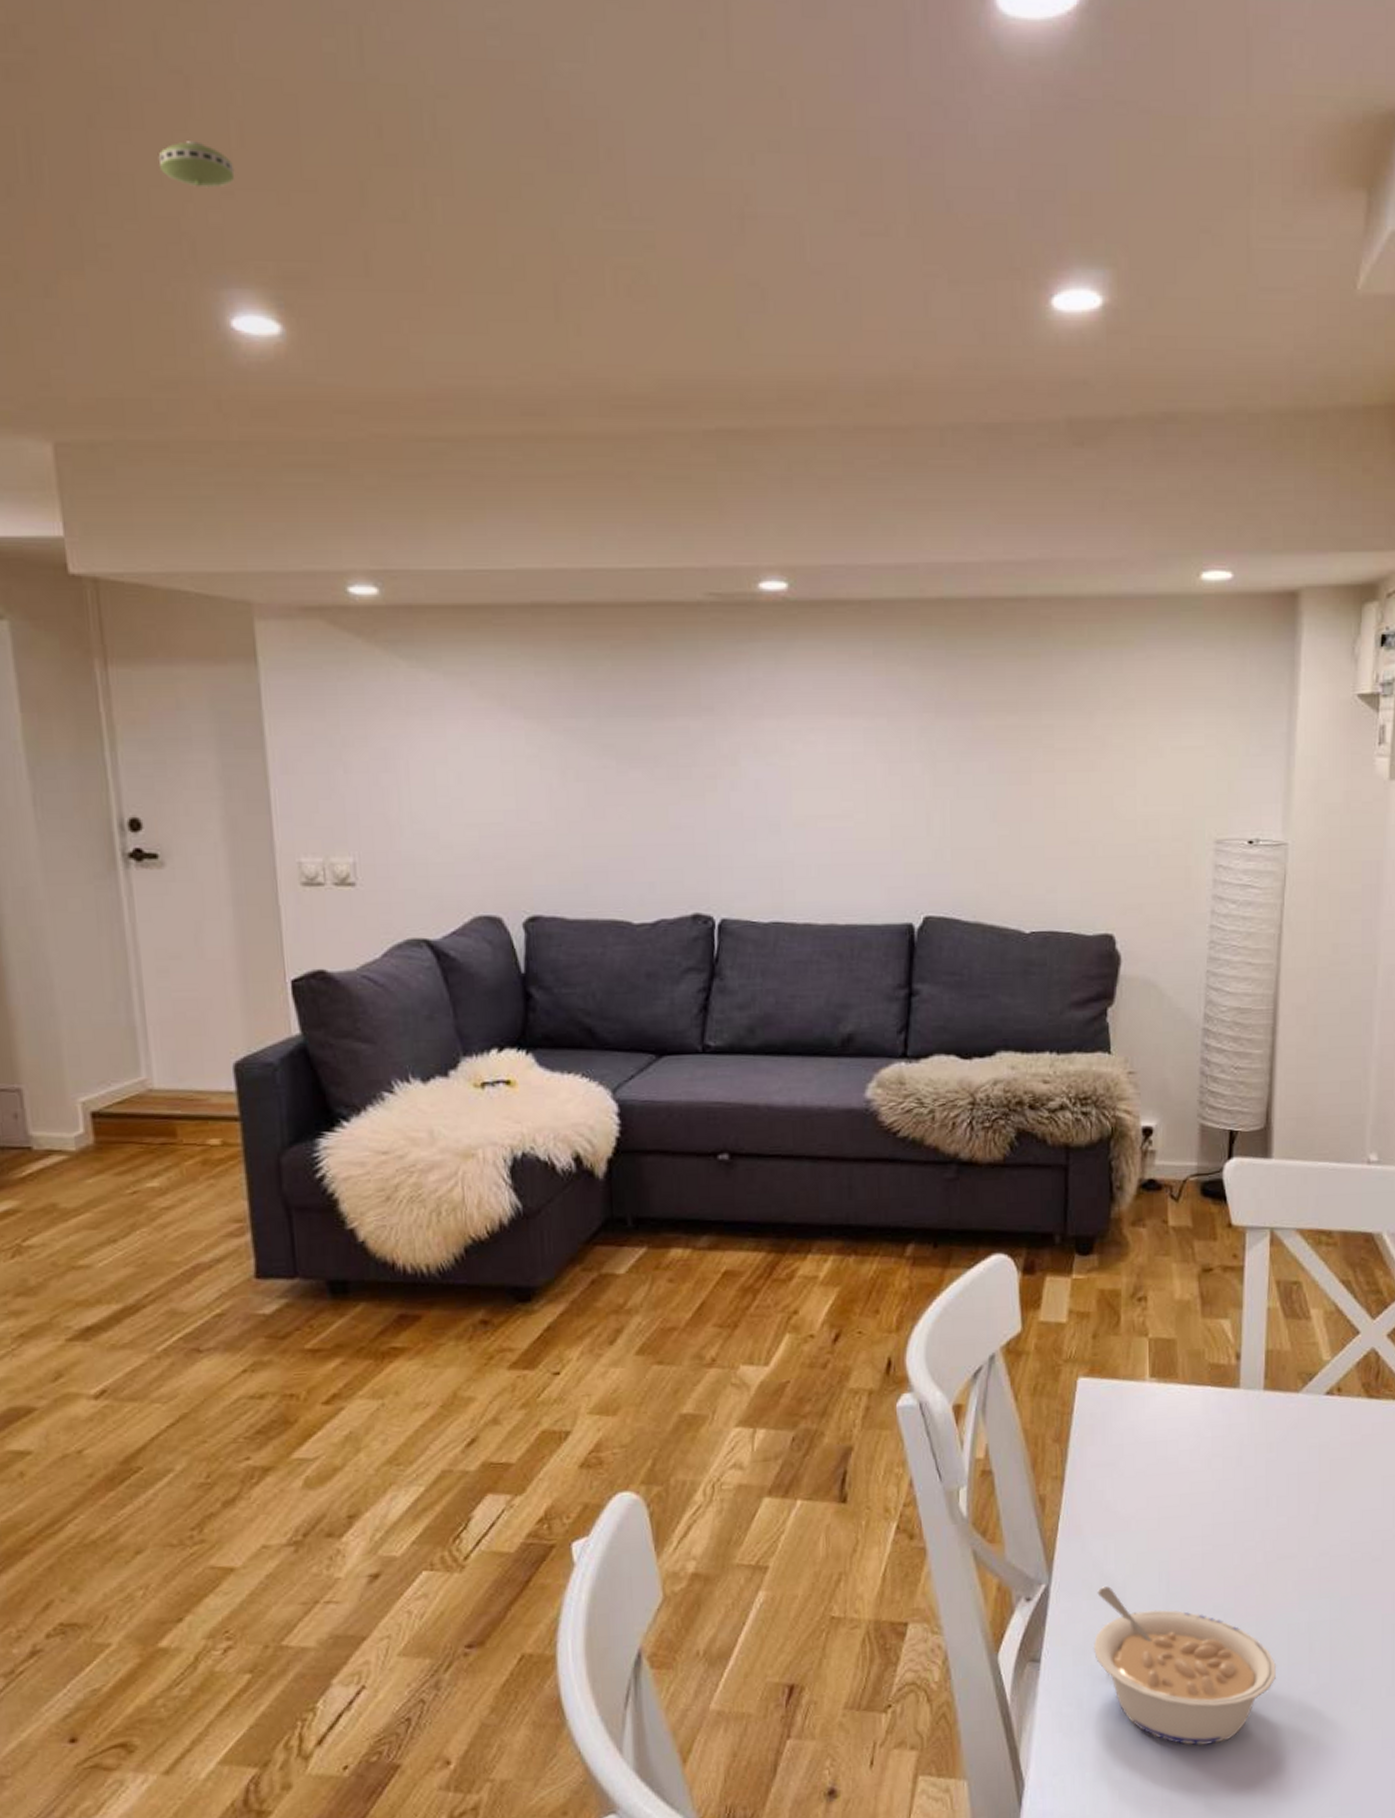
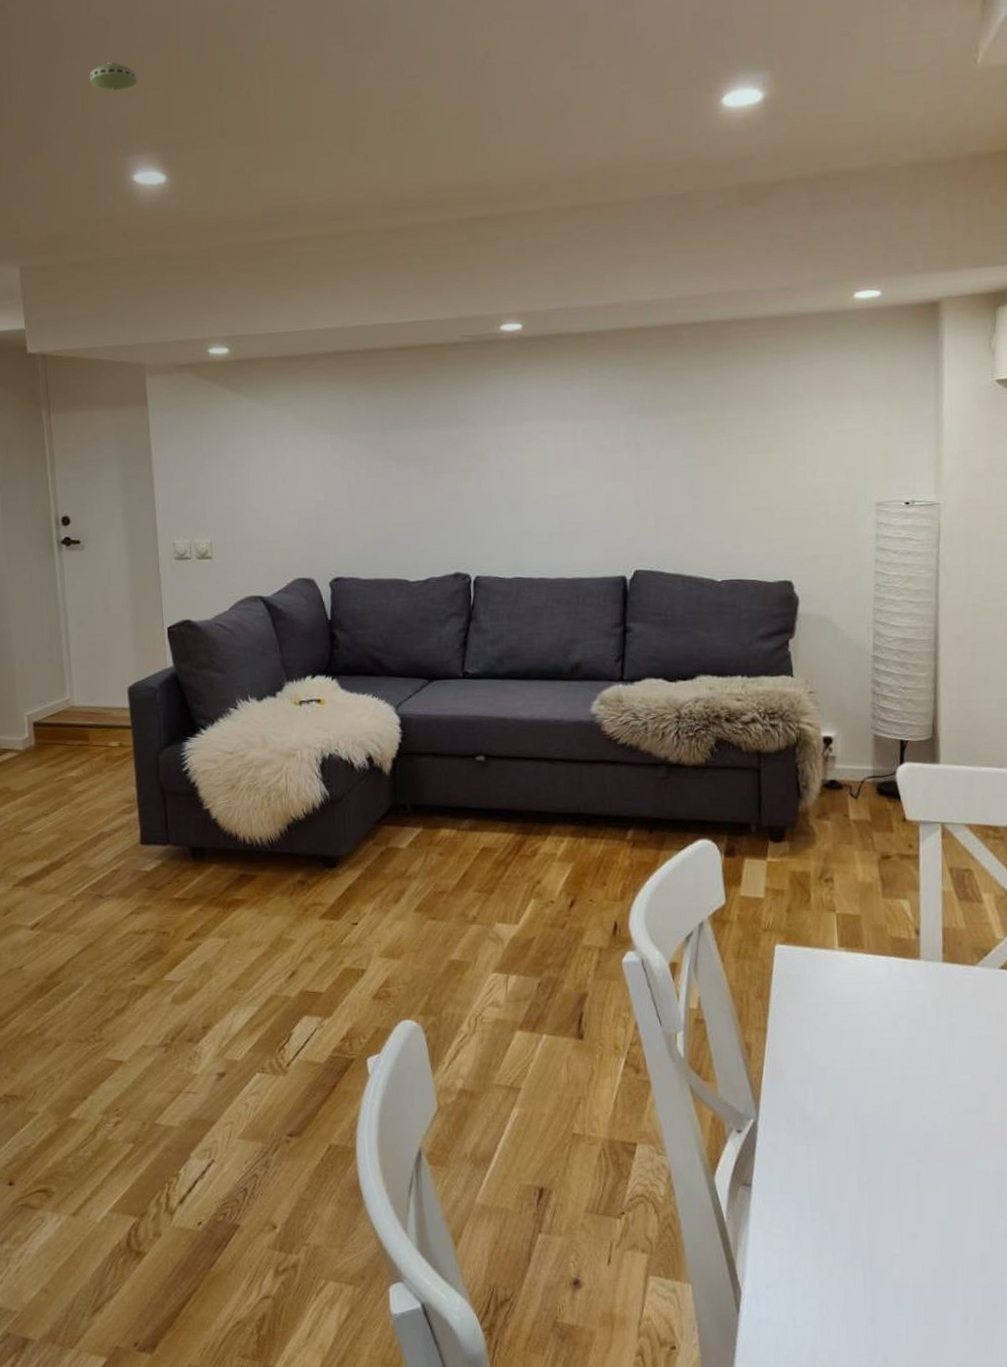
legume: present [1093,1586,1277,1746] -> none [797,1125,968,1275]

